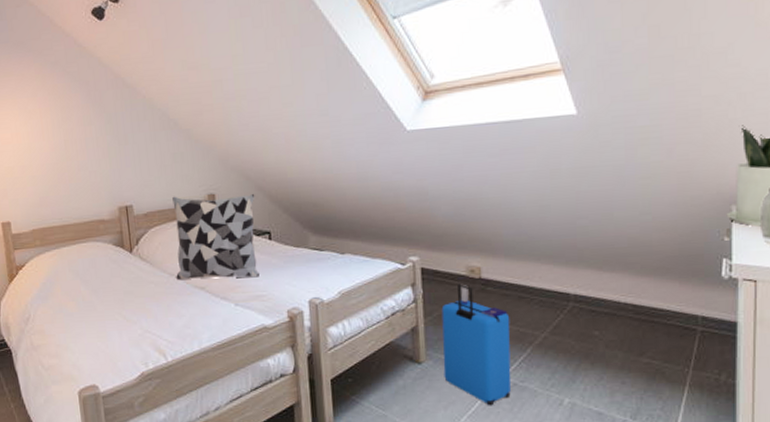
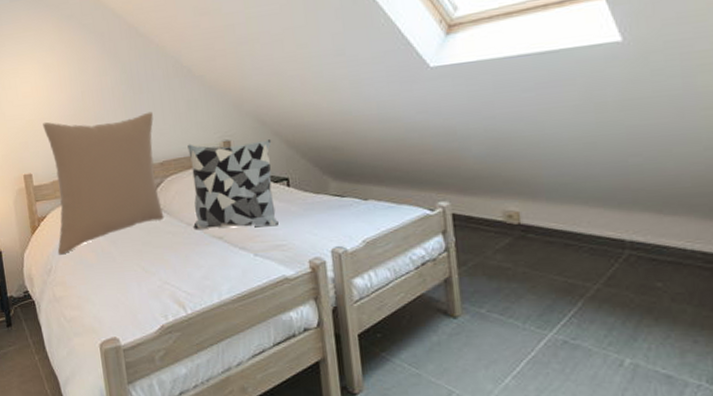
pillow: none [23,163,147,304] -> present [43,111,165,255]
suitcase: present [441,284,511,406] -> none [477,230,561,366]

